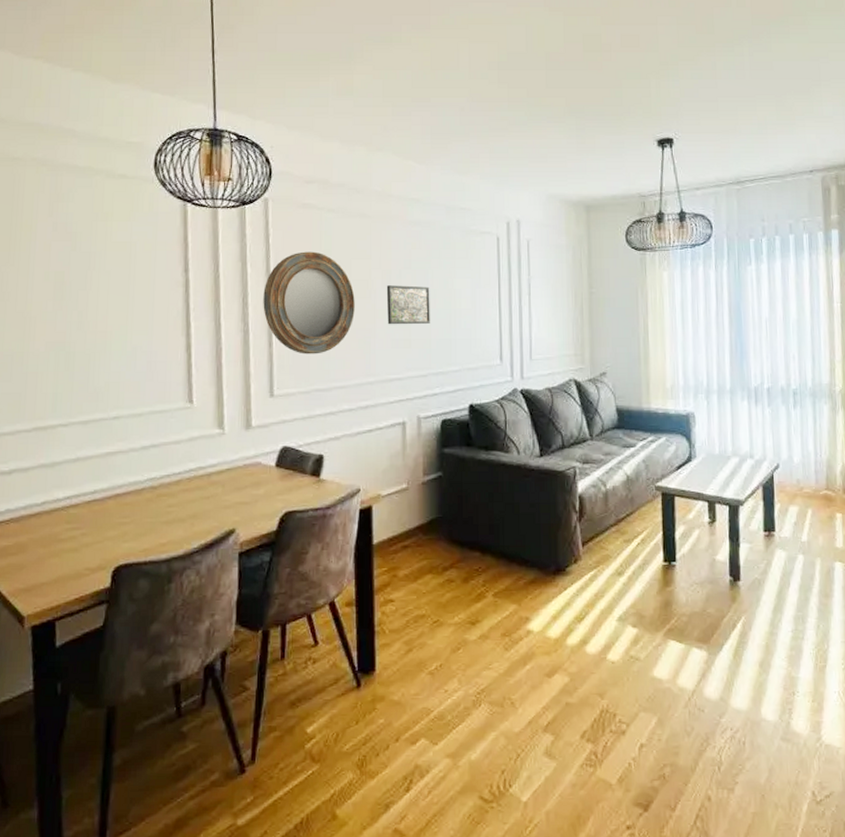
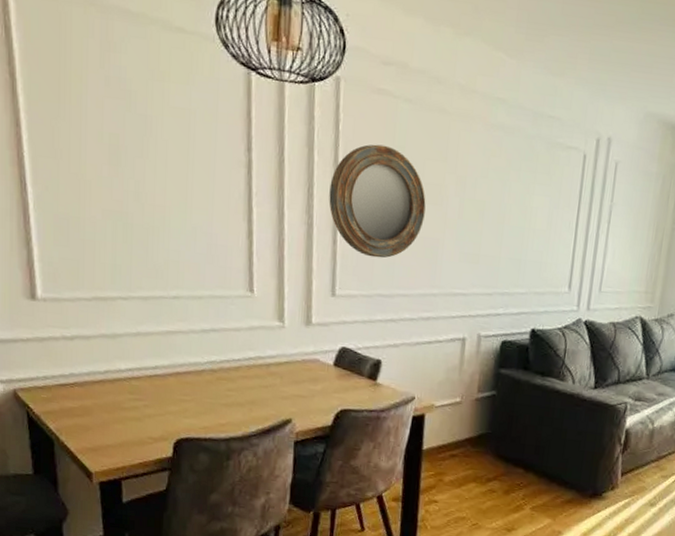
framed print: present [386,285,430,325] -> none [457,193,506,241]

